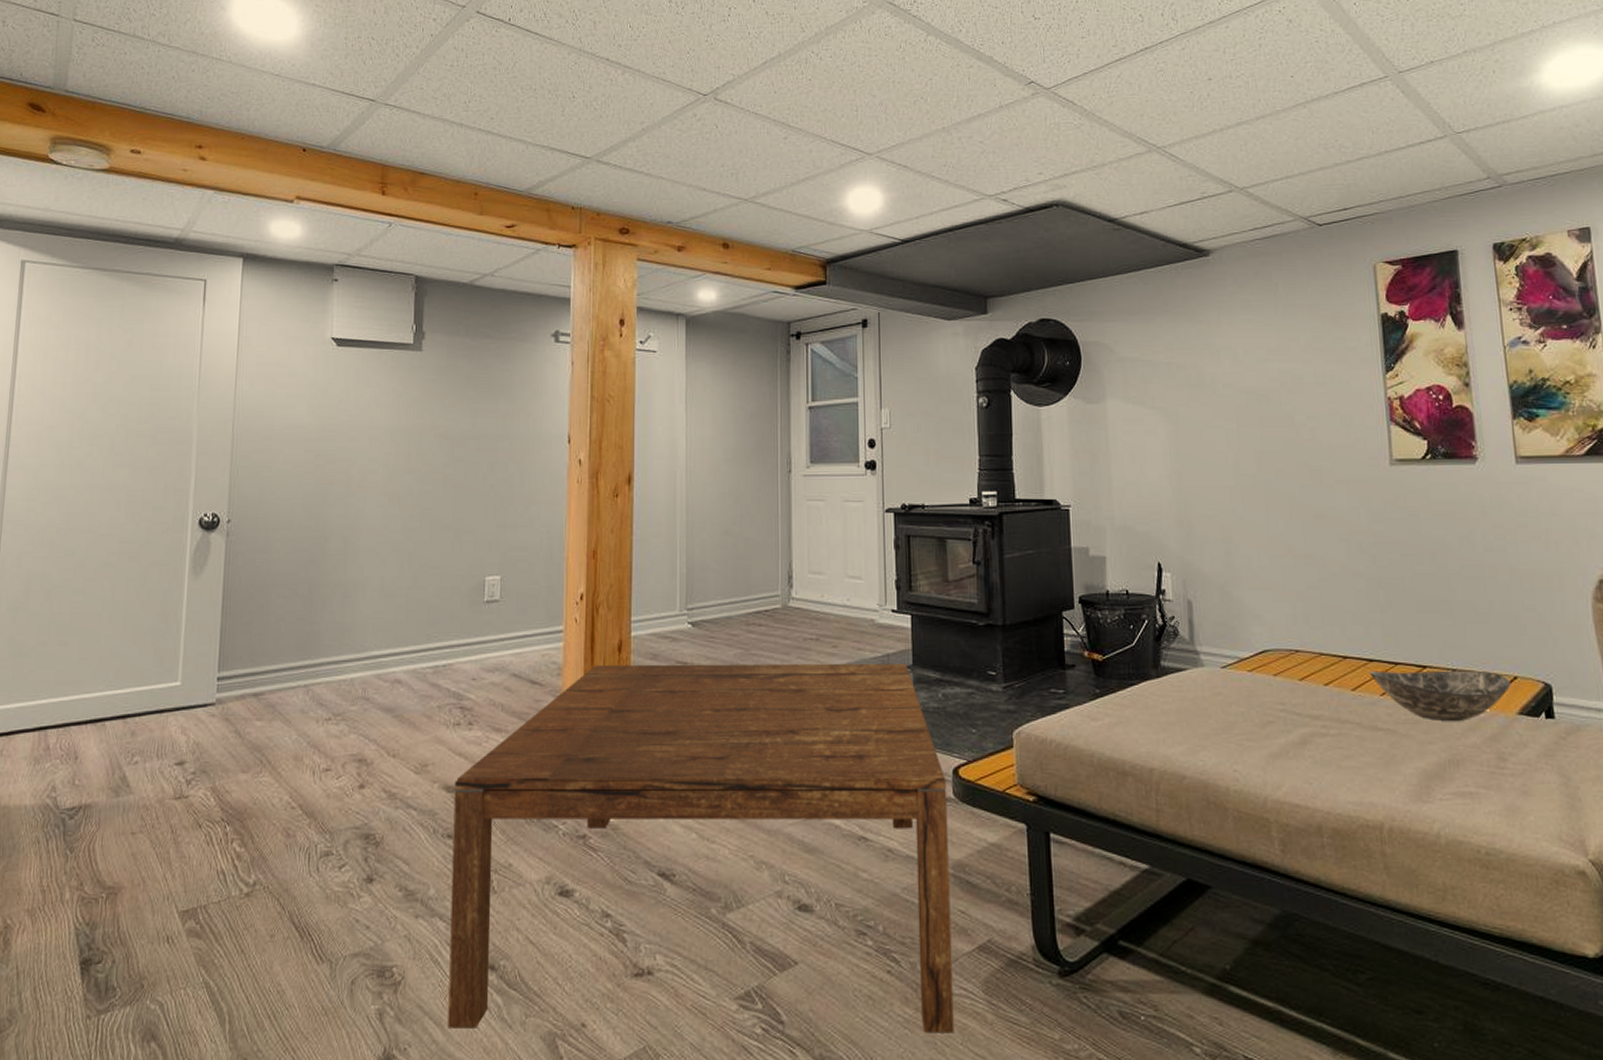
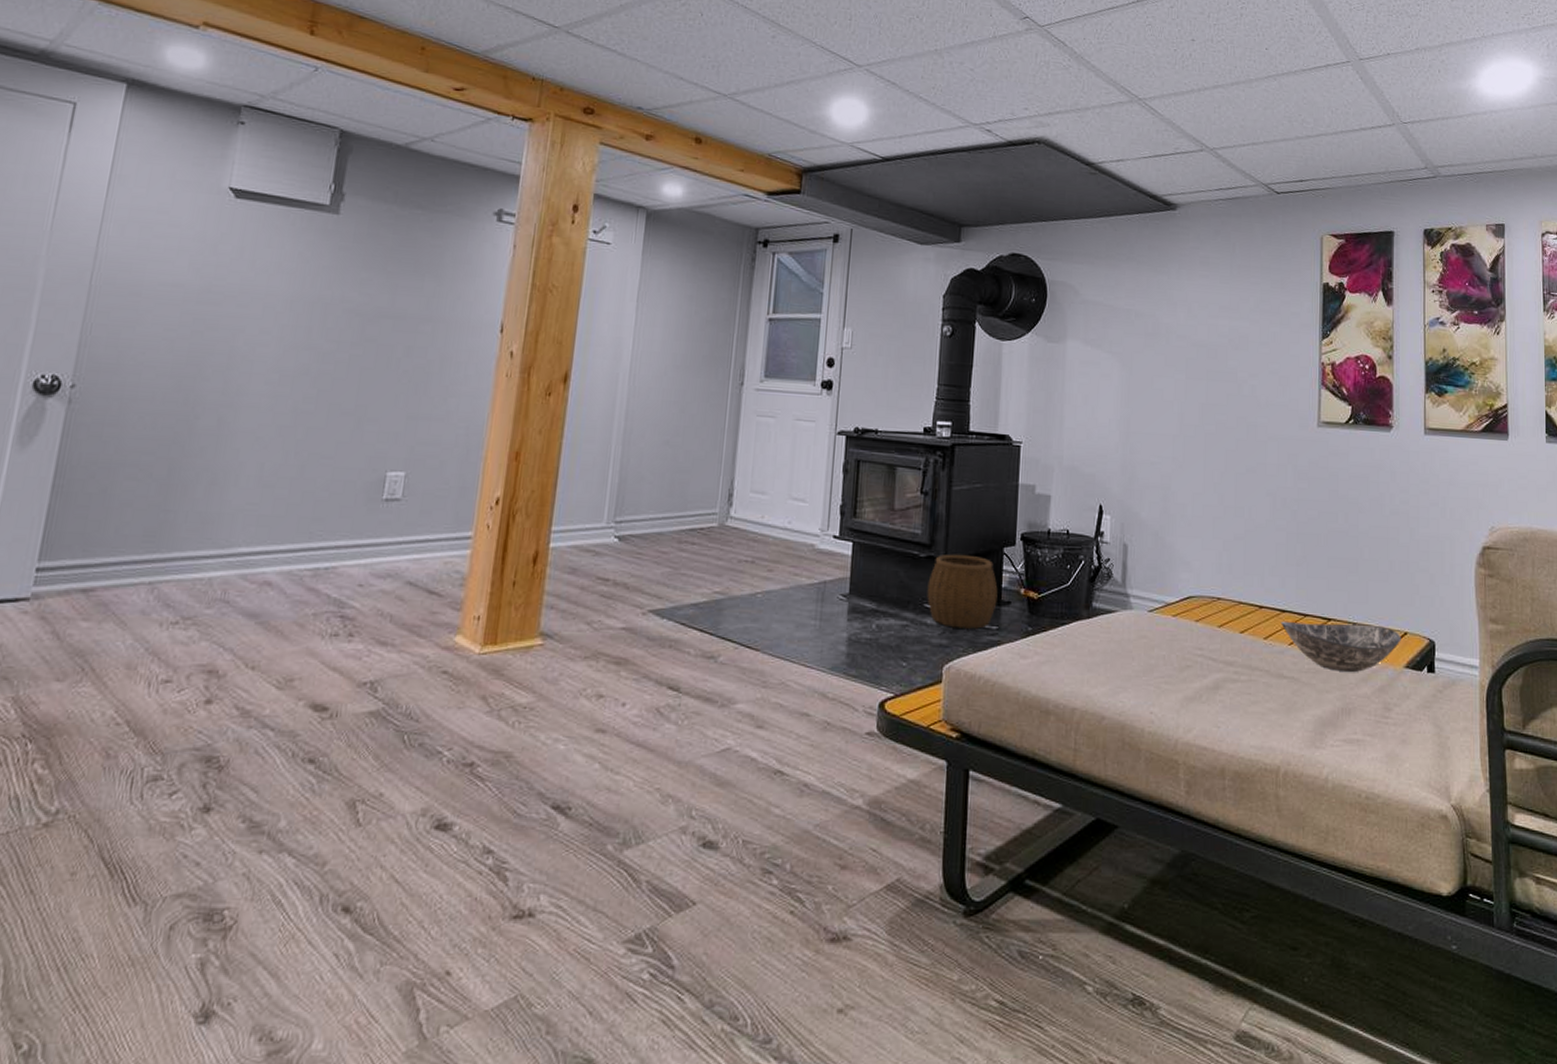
coffee table: present [448,663,954,1033] -> none [285,576,872,979]
woven basket: none [989,620,1061,693] -> present [927,554,998,629]

